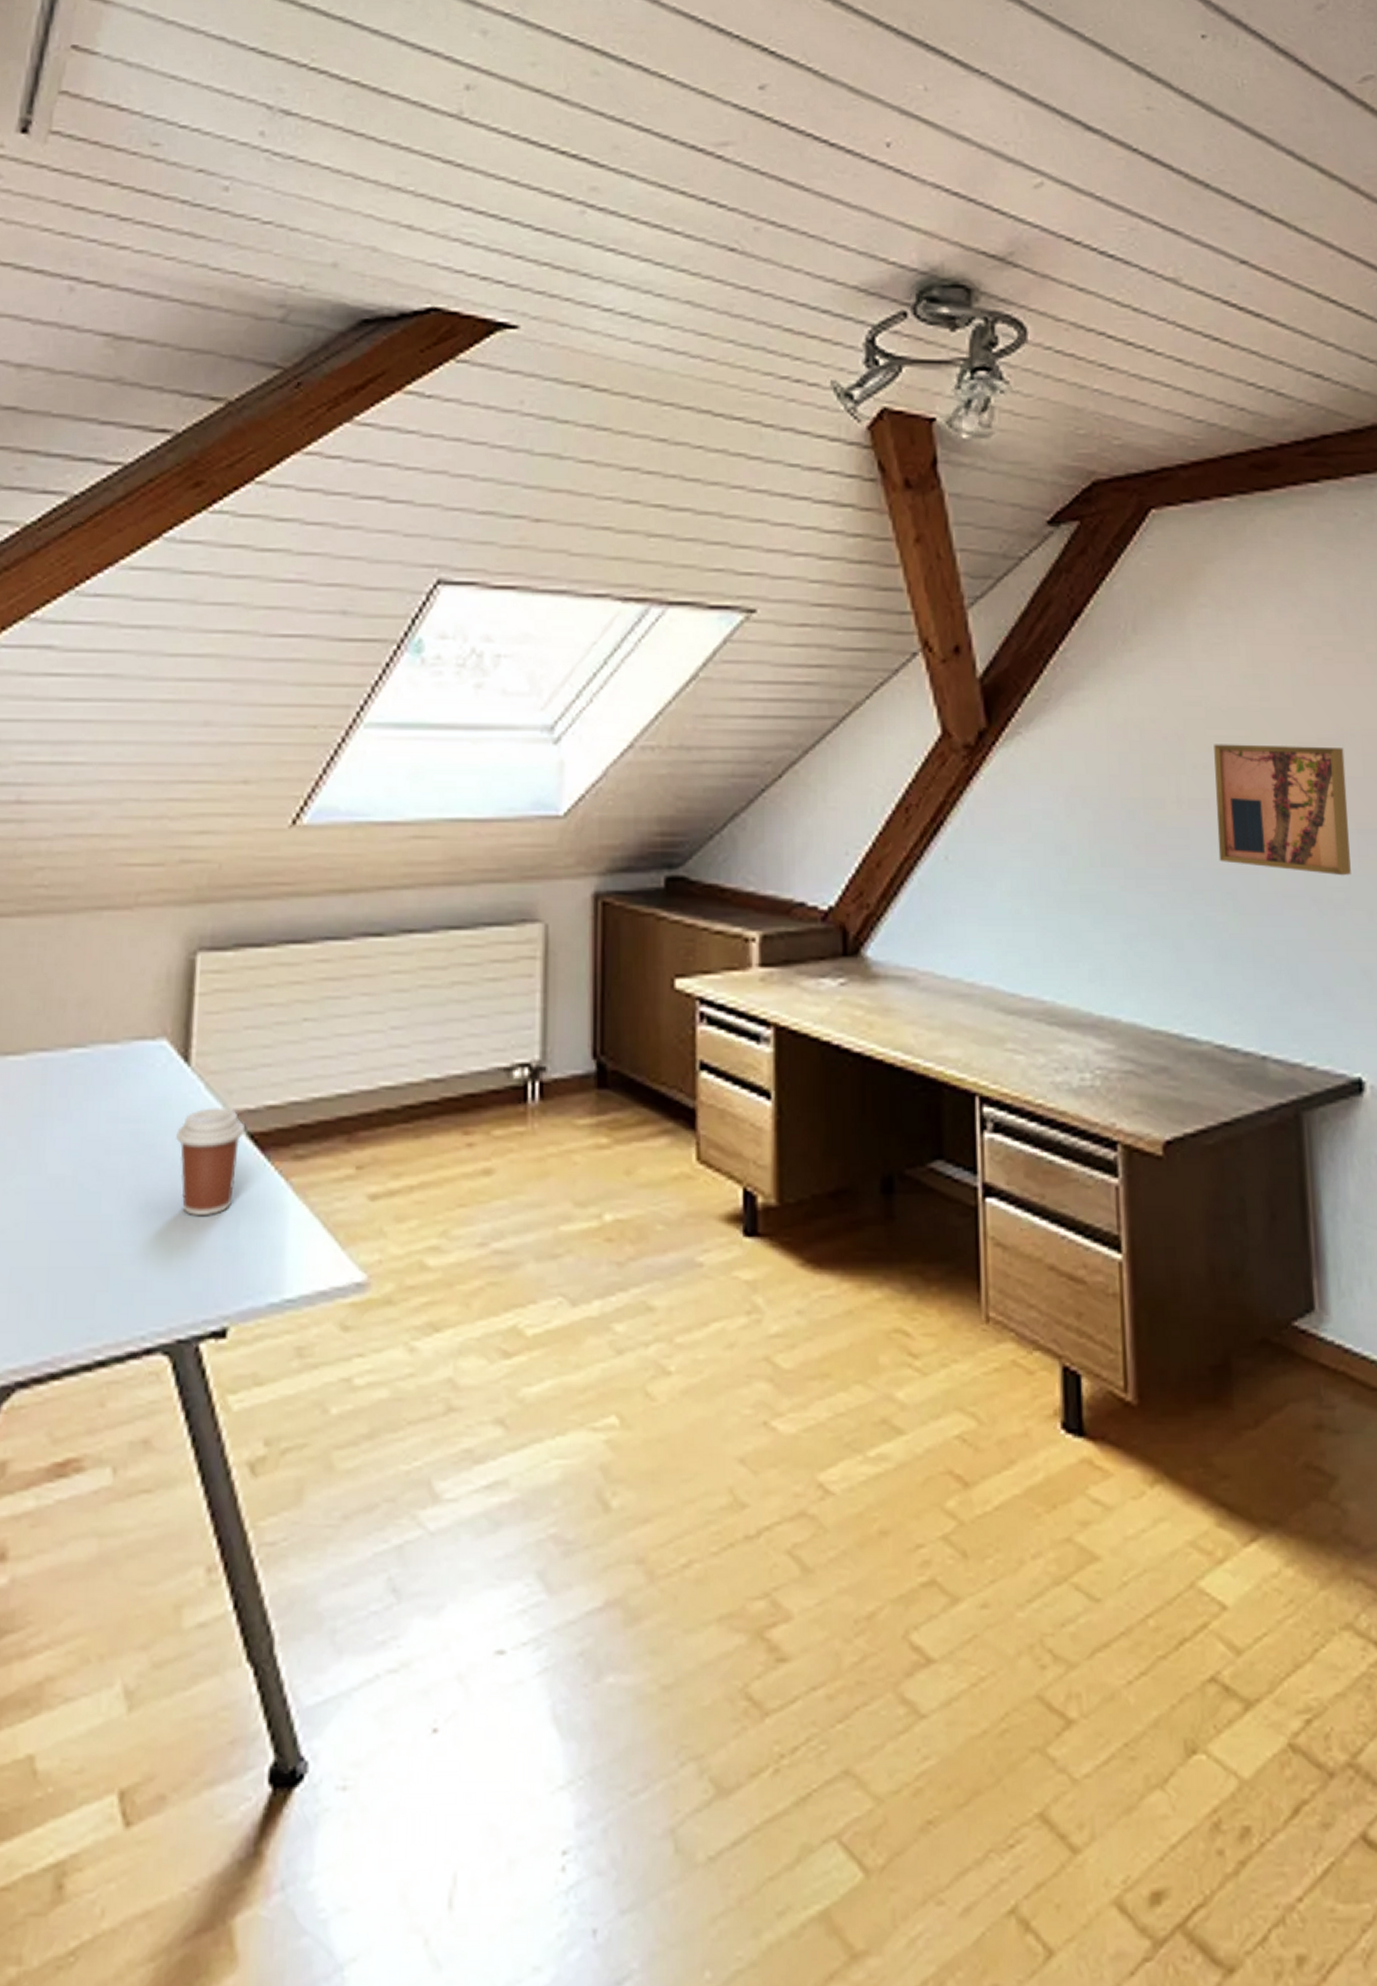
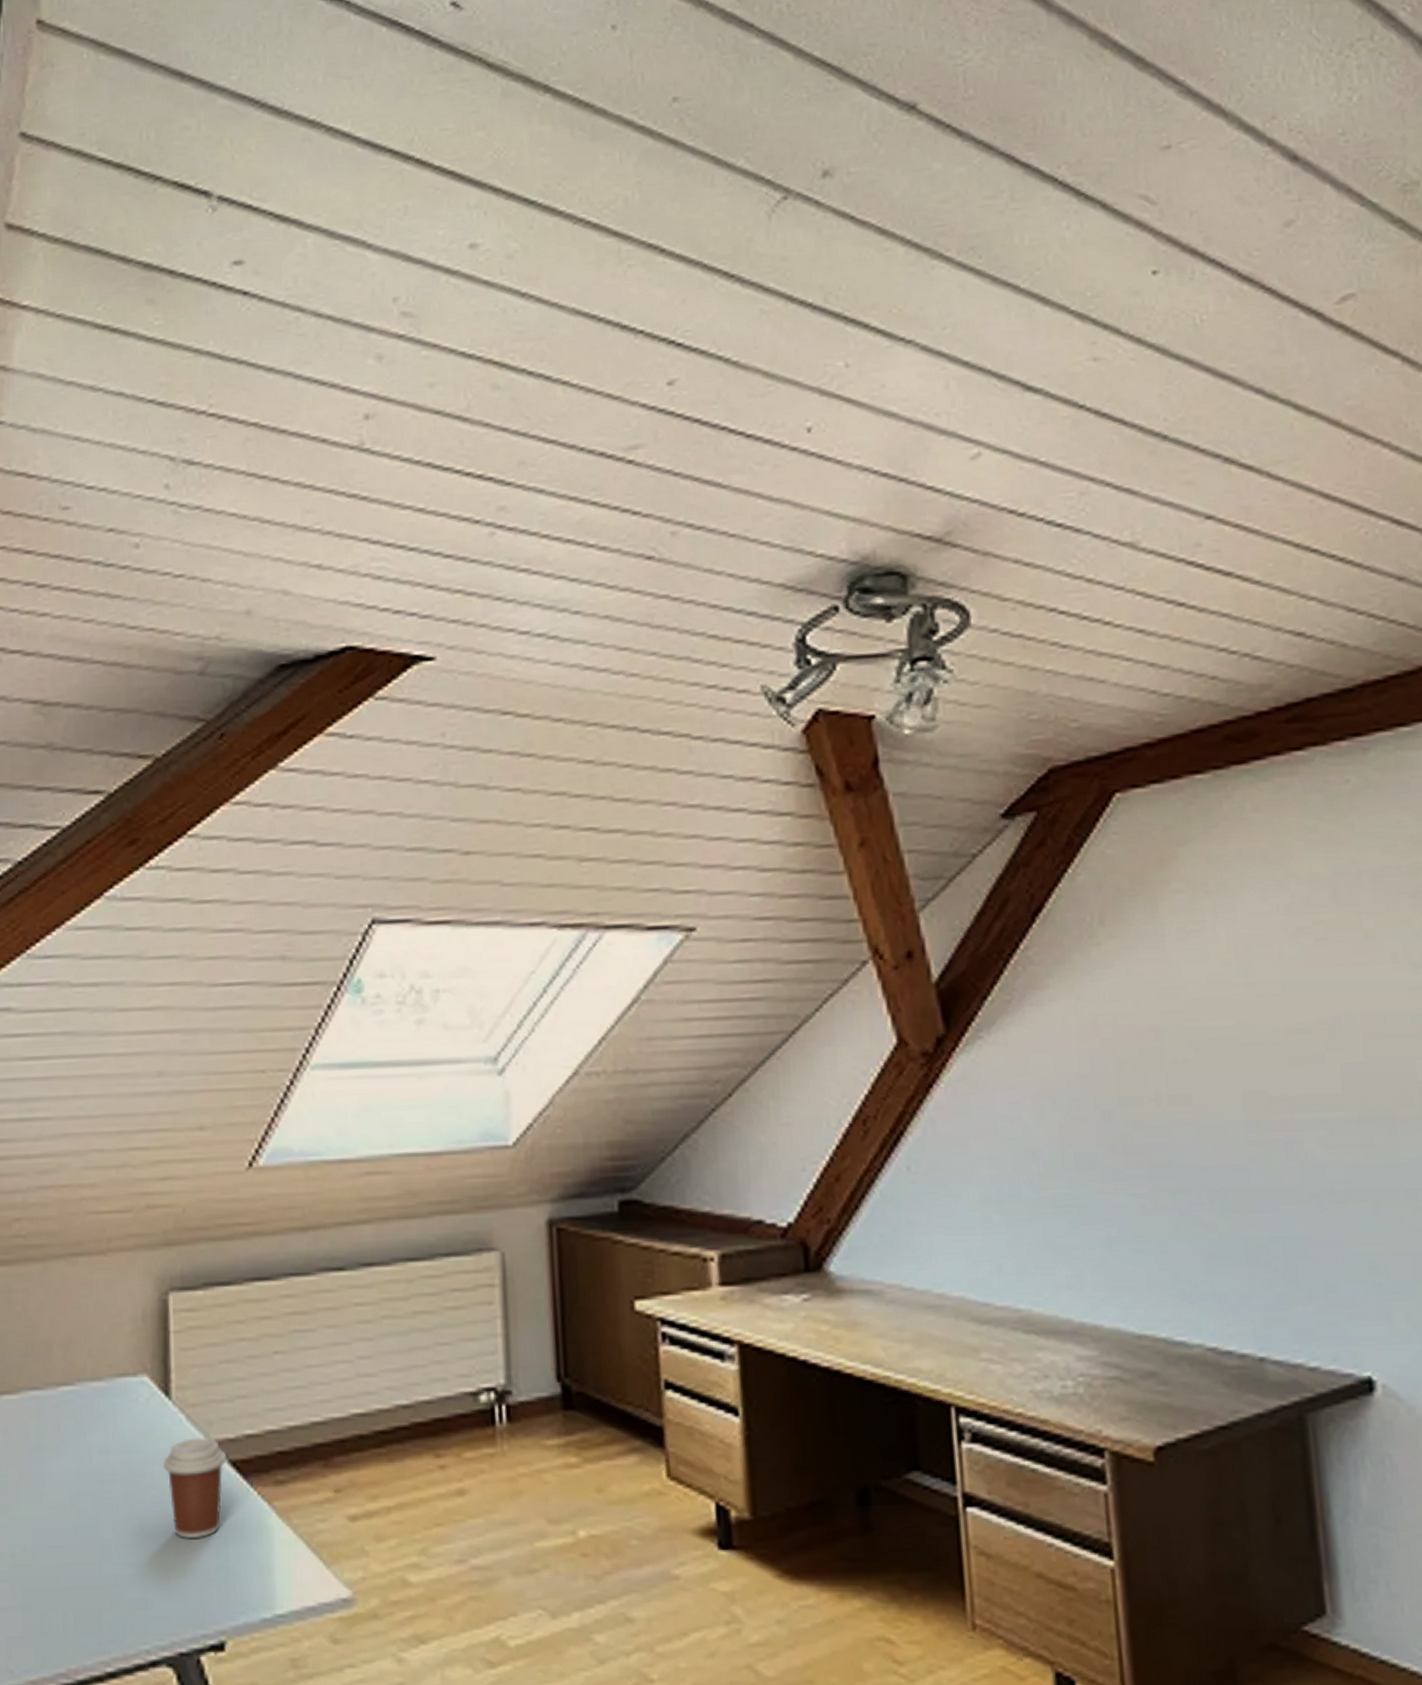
wall art: present [1214,744,1351,876] -> none [1194,1032,1354,1168]

